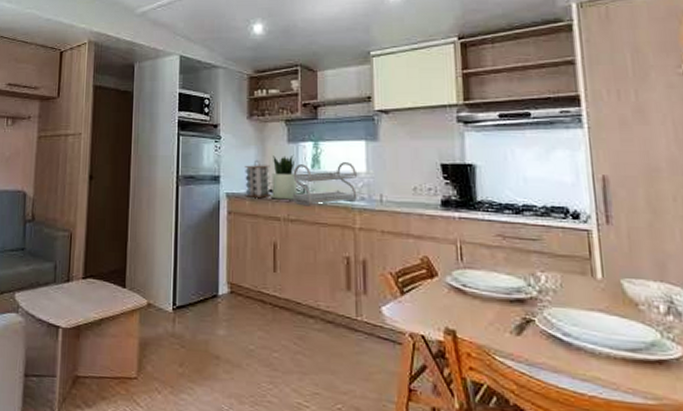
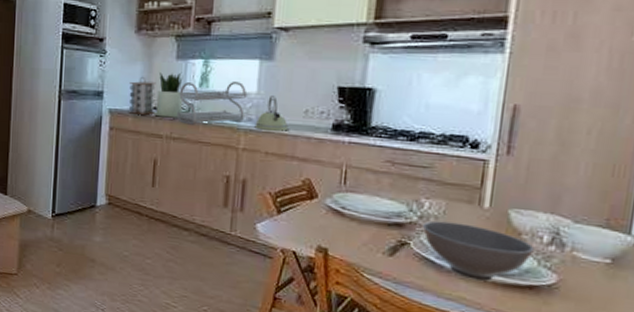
kettle: none [368,173,400,210] -> present [254,94,289,132]
bowl: none [542,295,655,358] -> present [422,221,535,281]

